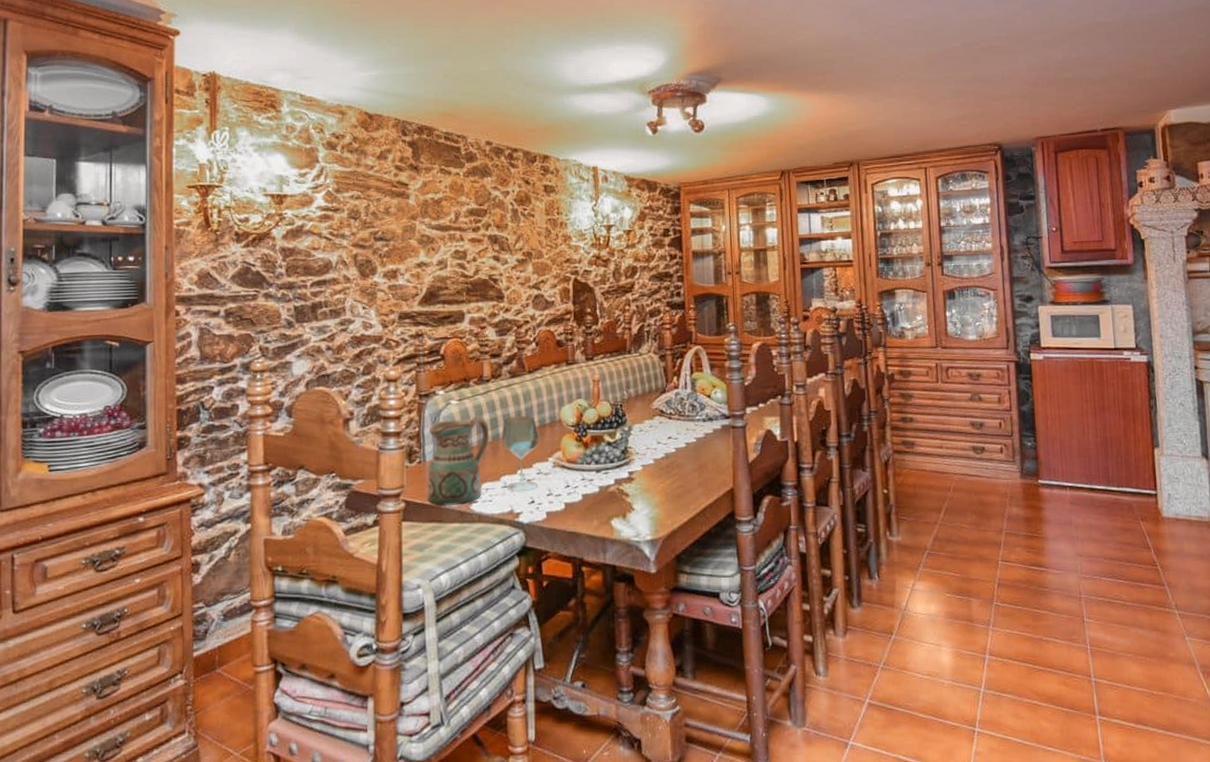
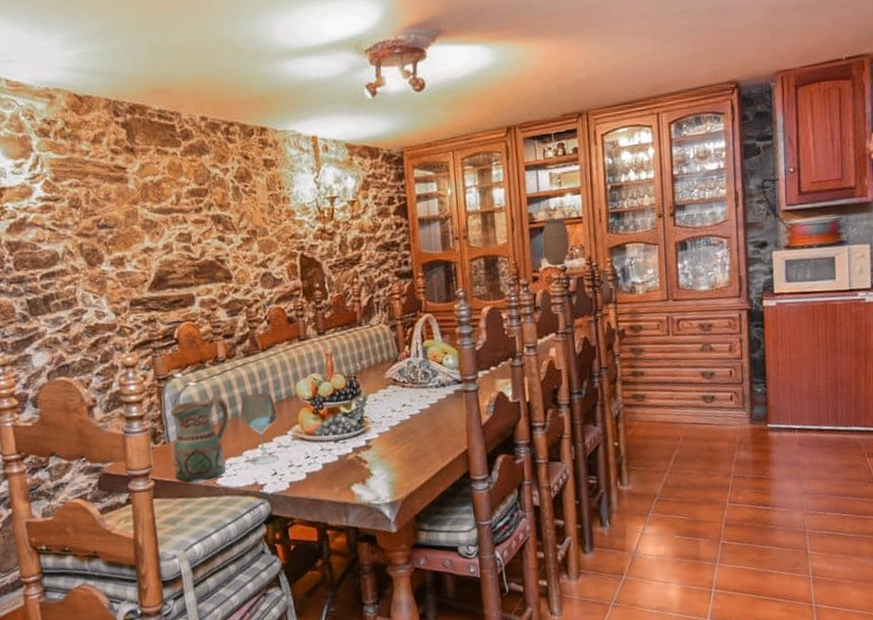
decorative vase: none [813,260,840,306] -> present [542,217,569,265]

